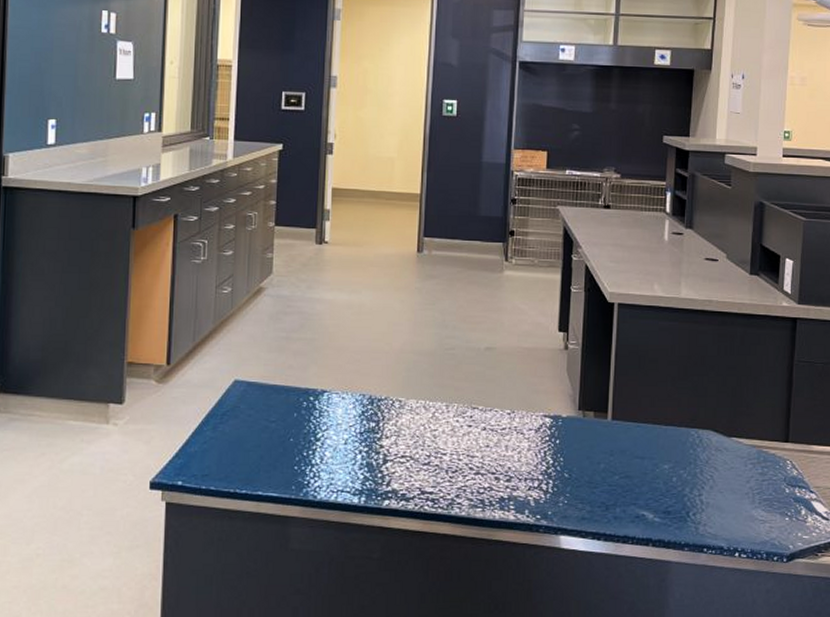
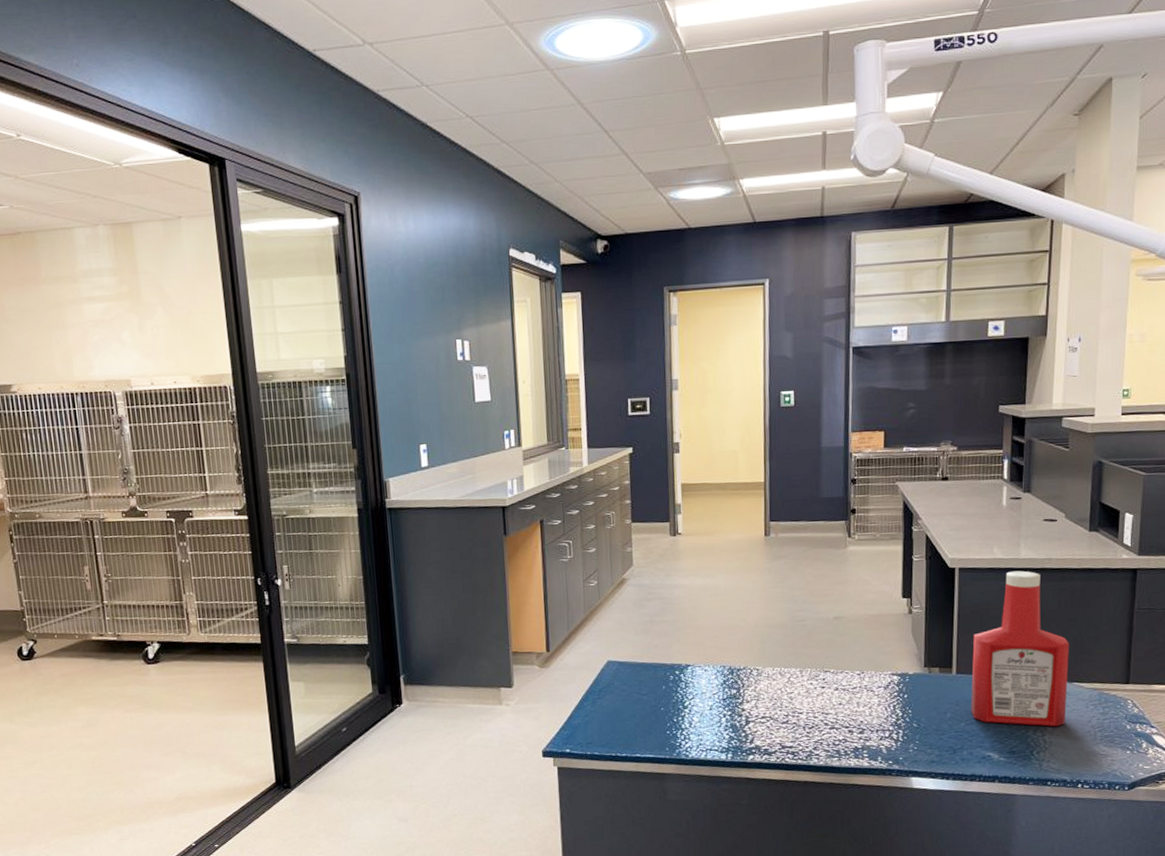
ketchup bottle: none [625,311,729,486] -> present [970,570,1070,727]

